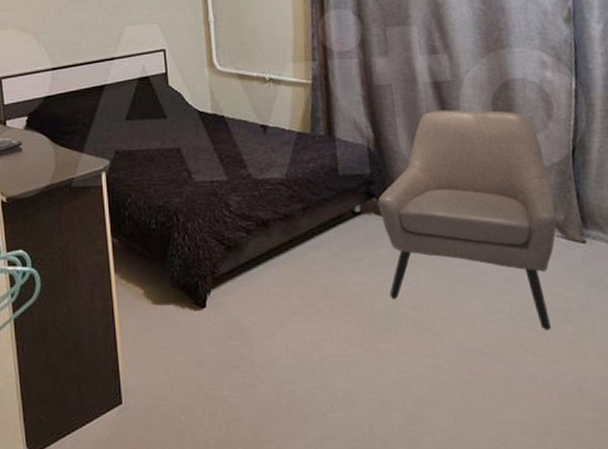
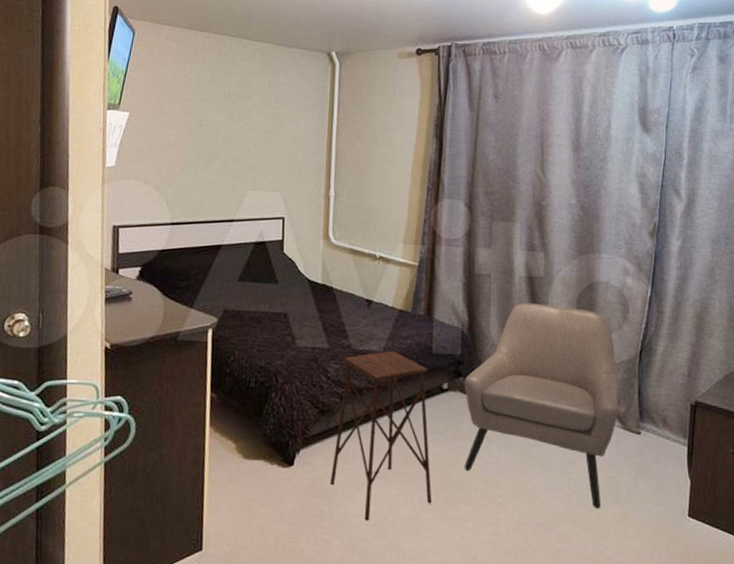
side table: none [245,177,360,362] -> present [329,351,432,521]

